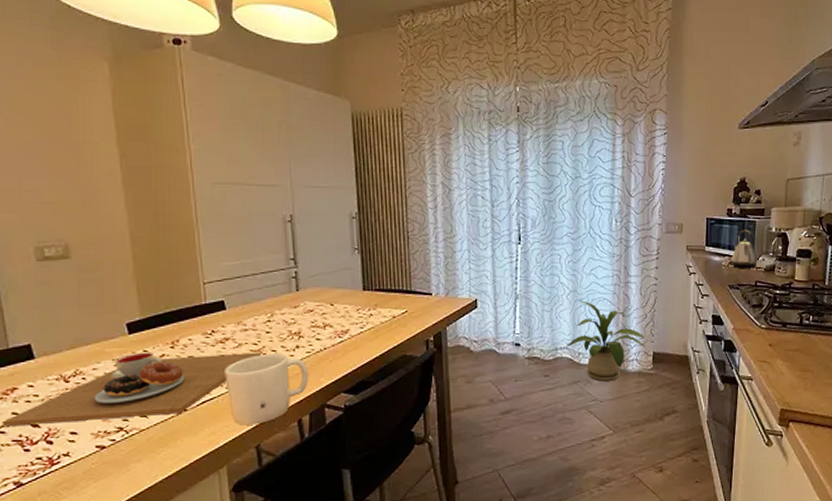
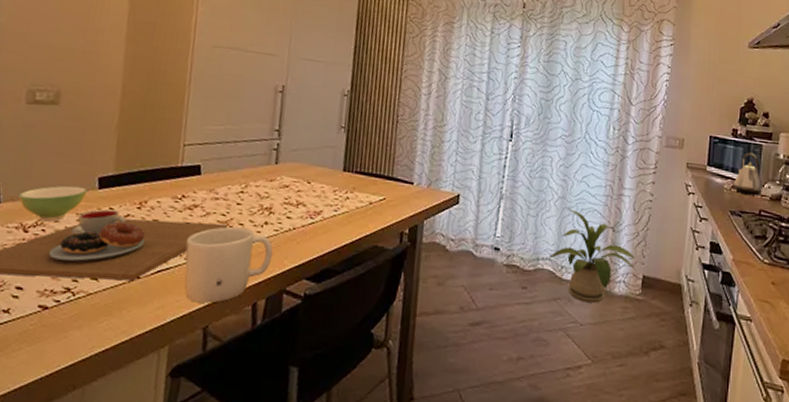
bowl: none [50,334,119,371] -> present [17,185,89,222]

